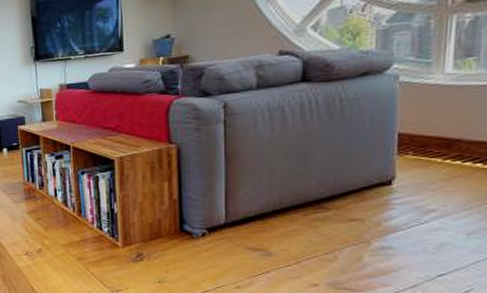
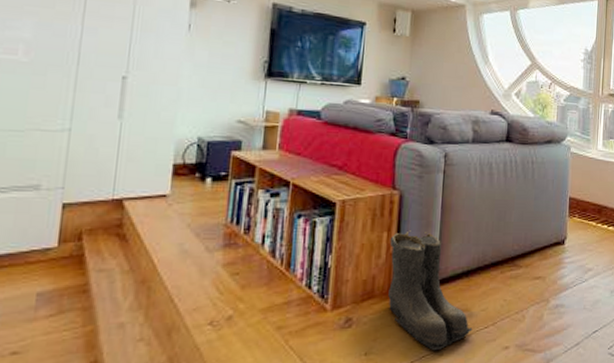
boots: none [171,179,272,284] -> present [388,230,473,351]

